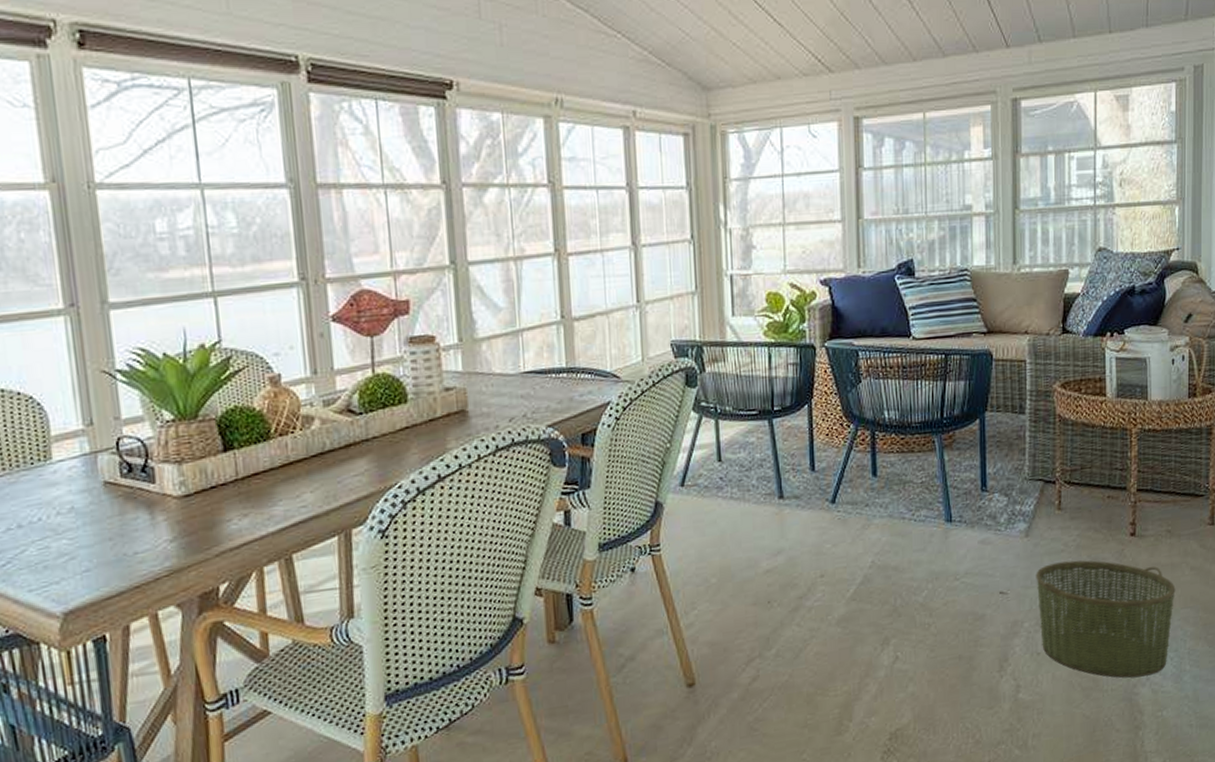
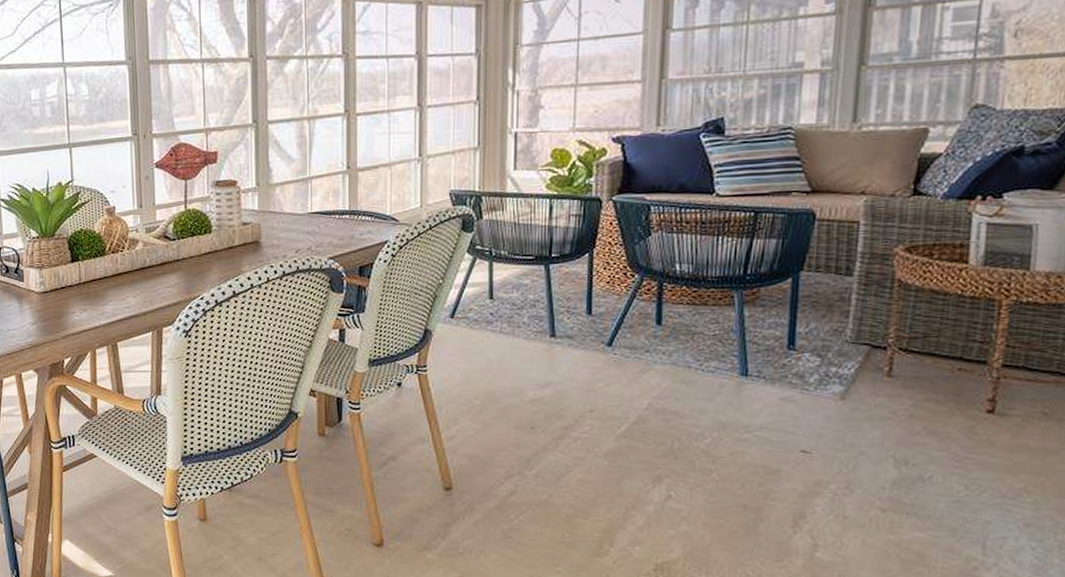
basket: present [1036,560,1176,678] -> none [850,430,1048,561]

